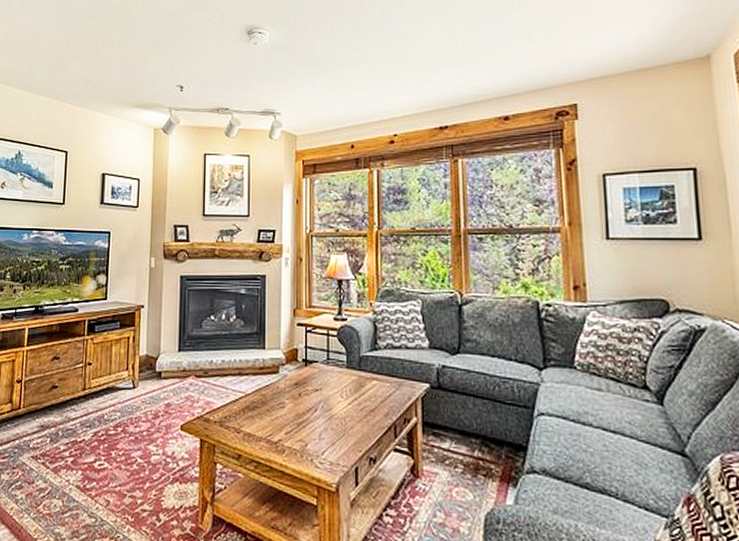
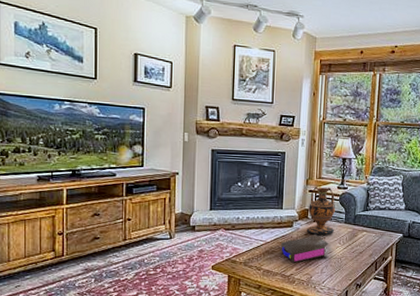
book: none [265,382,328,424] -> present [281,234,329,263]
vase: none [296,317,333,385] -> present [306,186,335,235]

